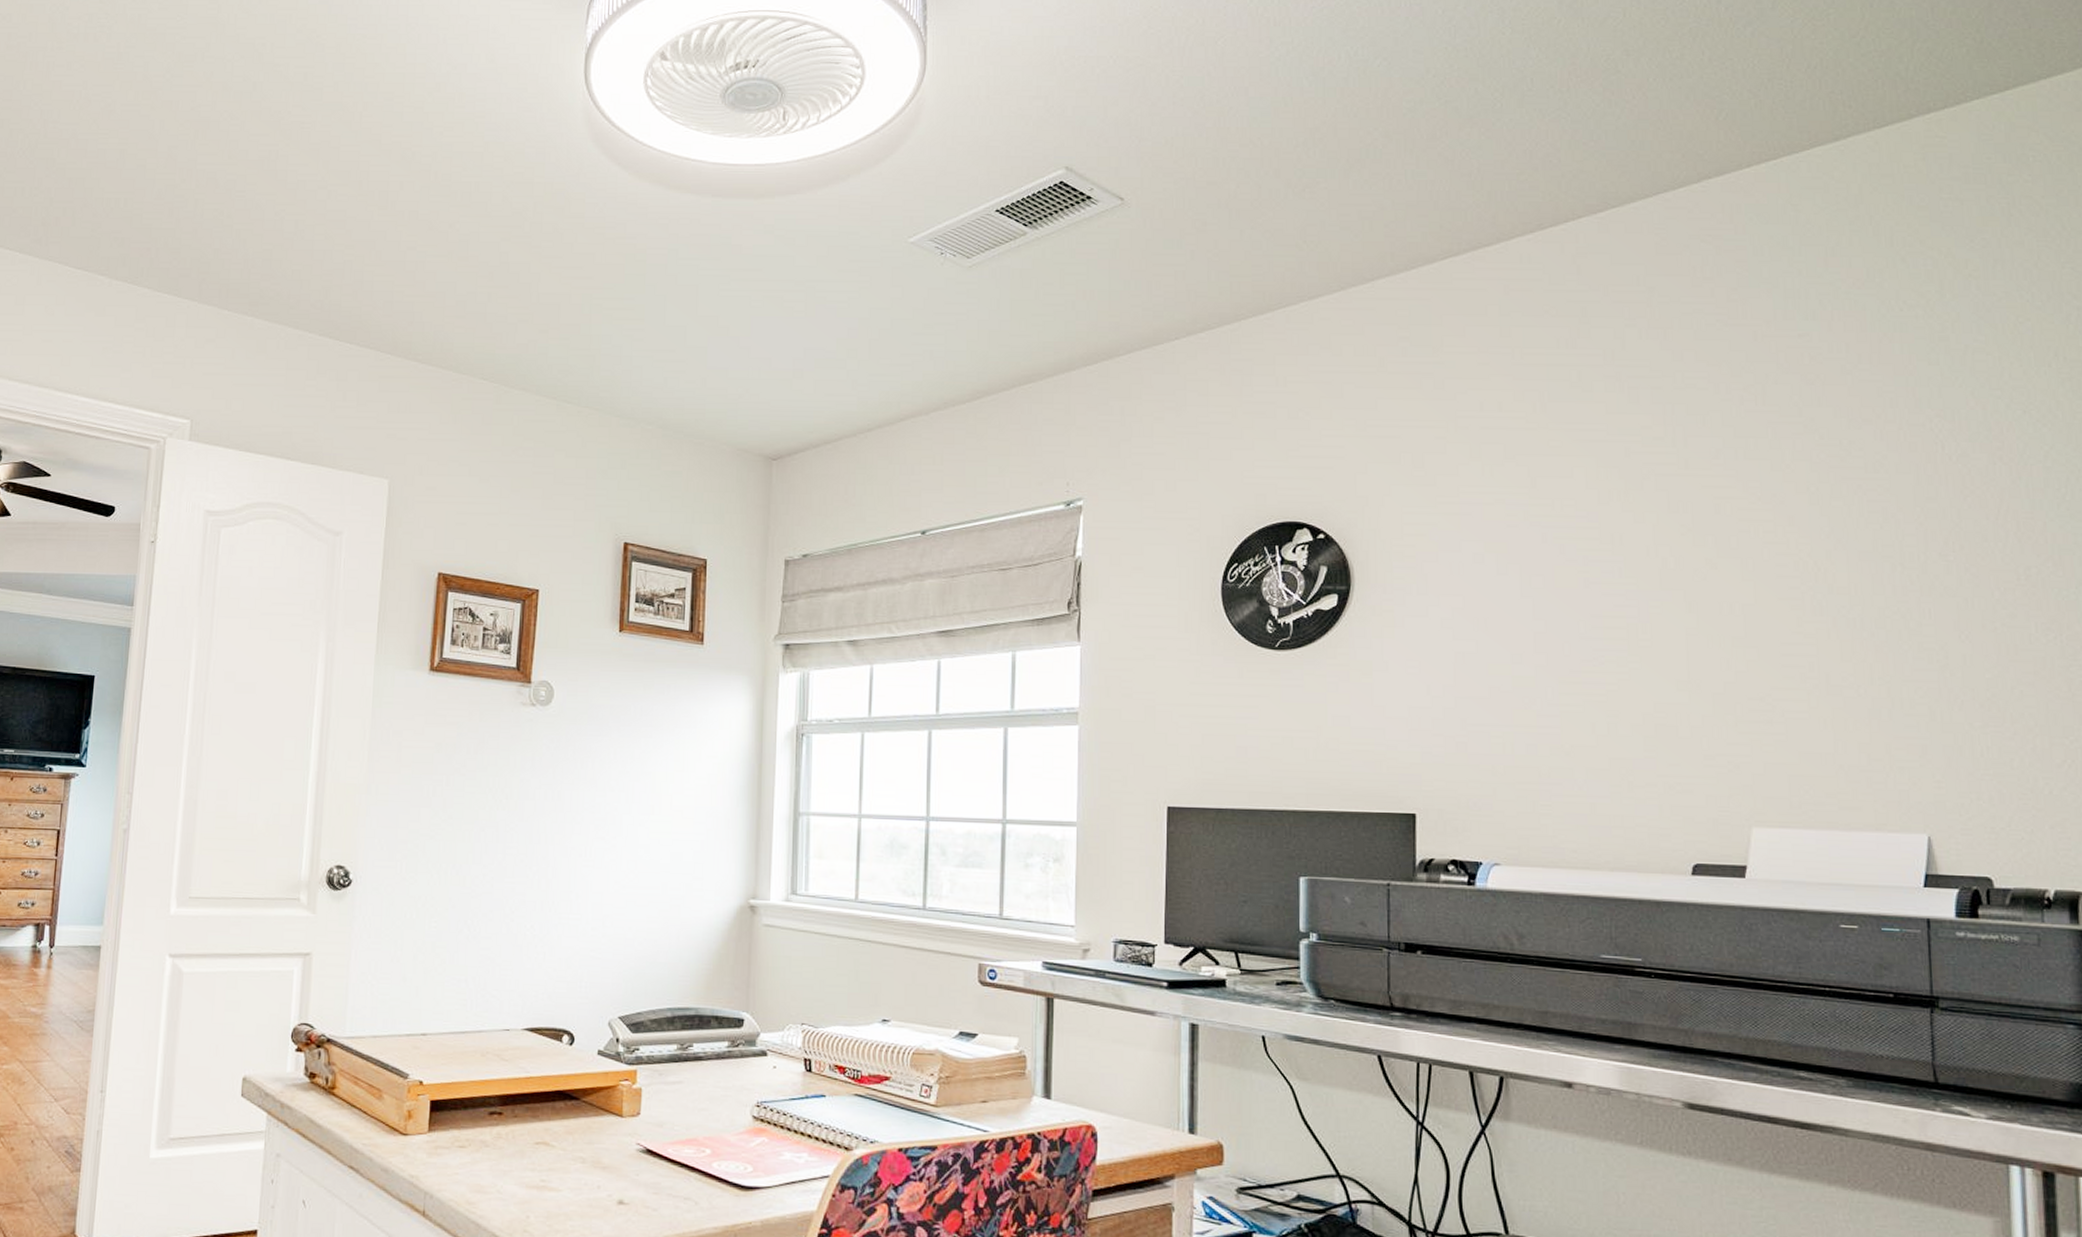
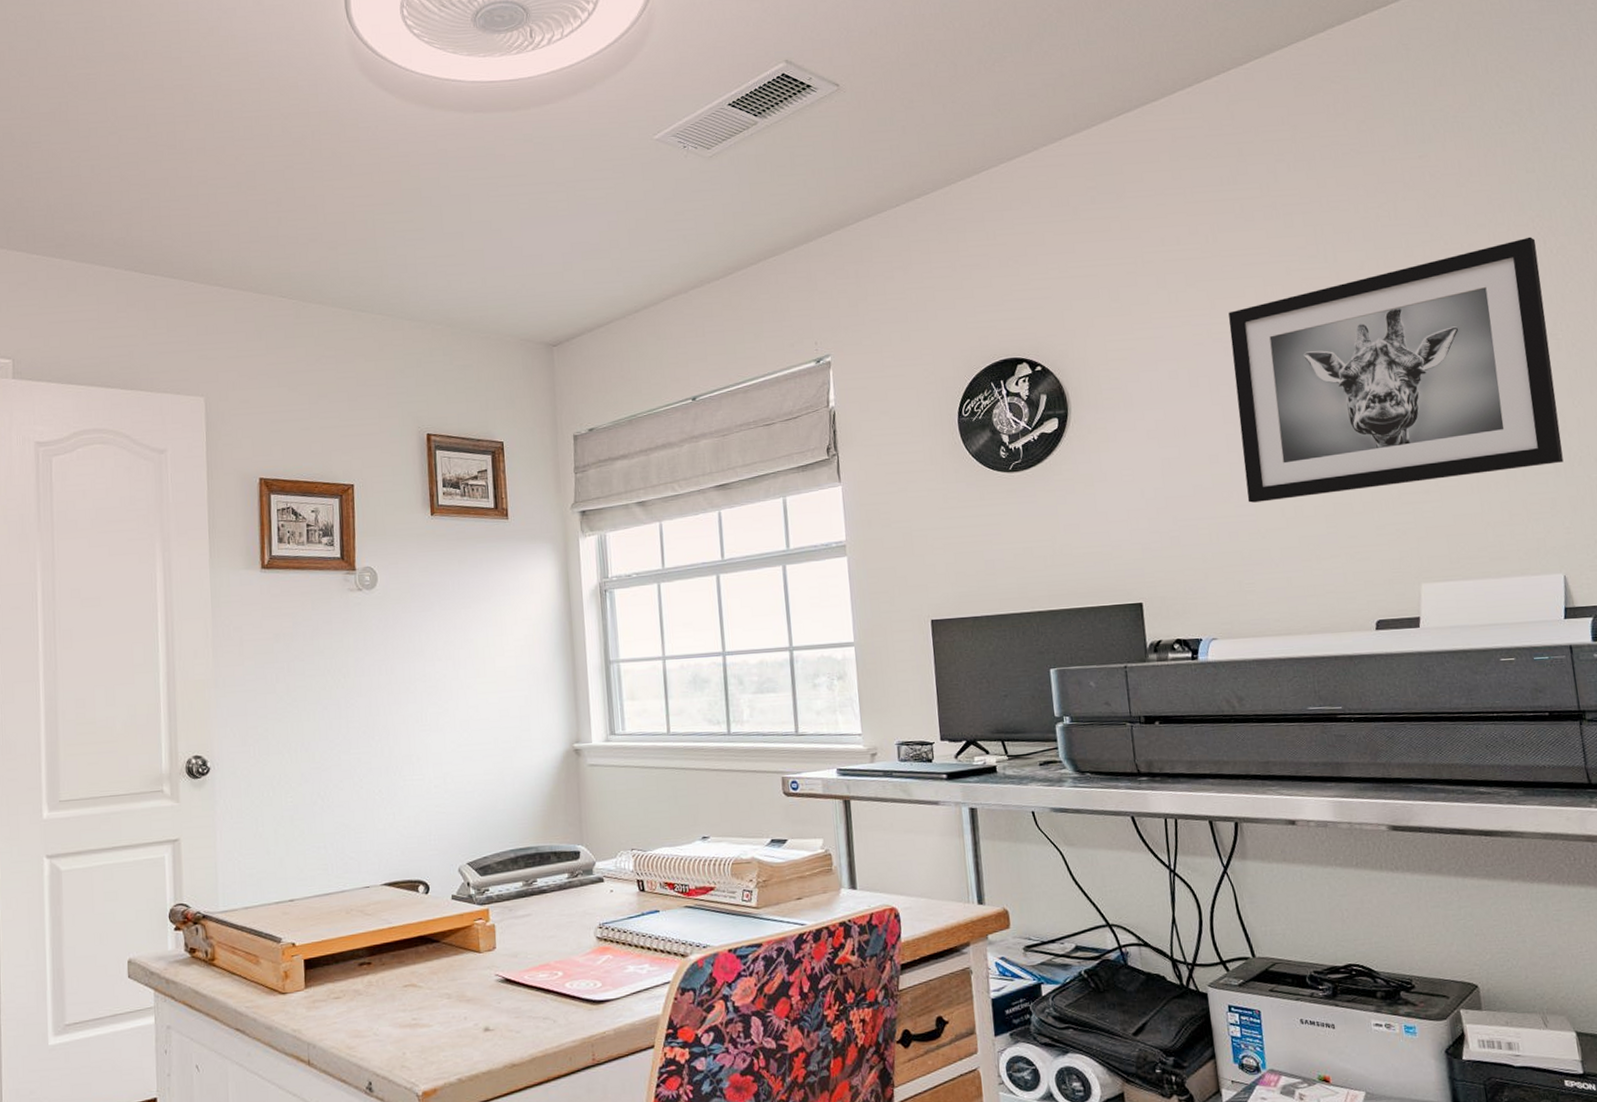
wall art: none [1550,439,1941,714] -> present [1228,236,1564,503]

